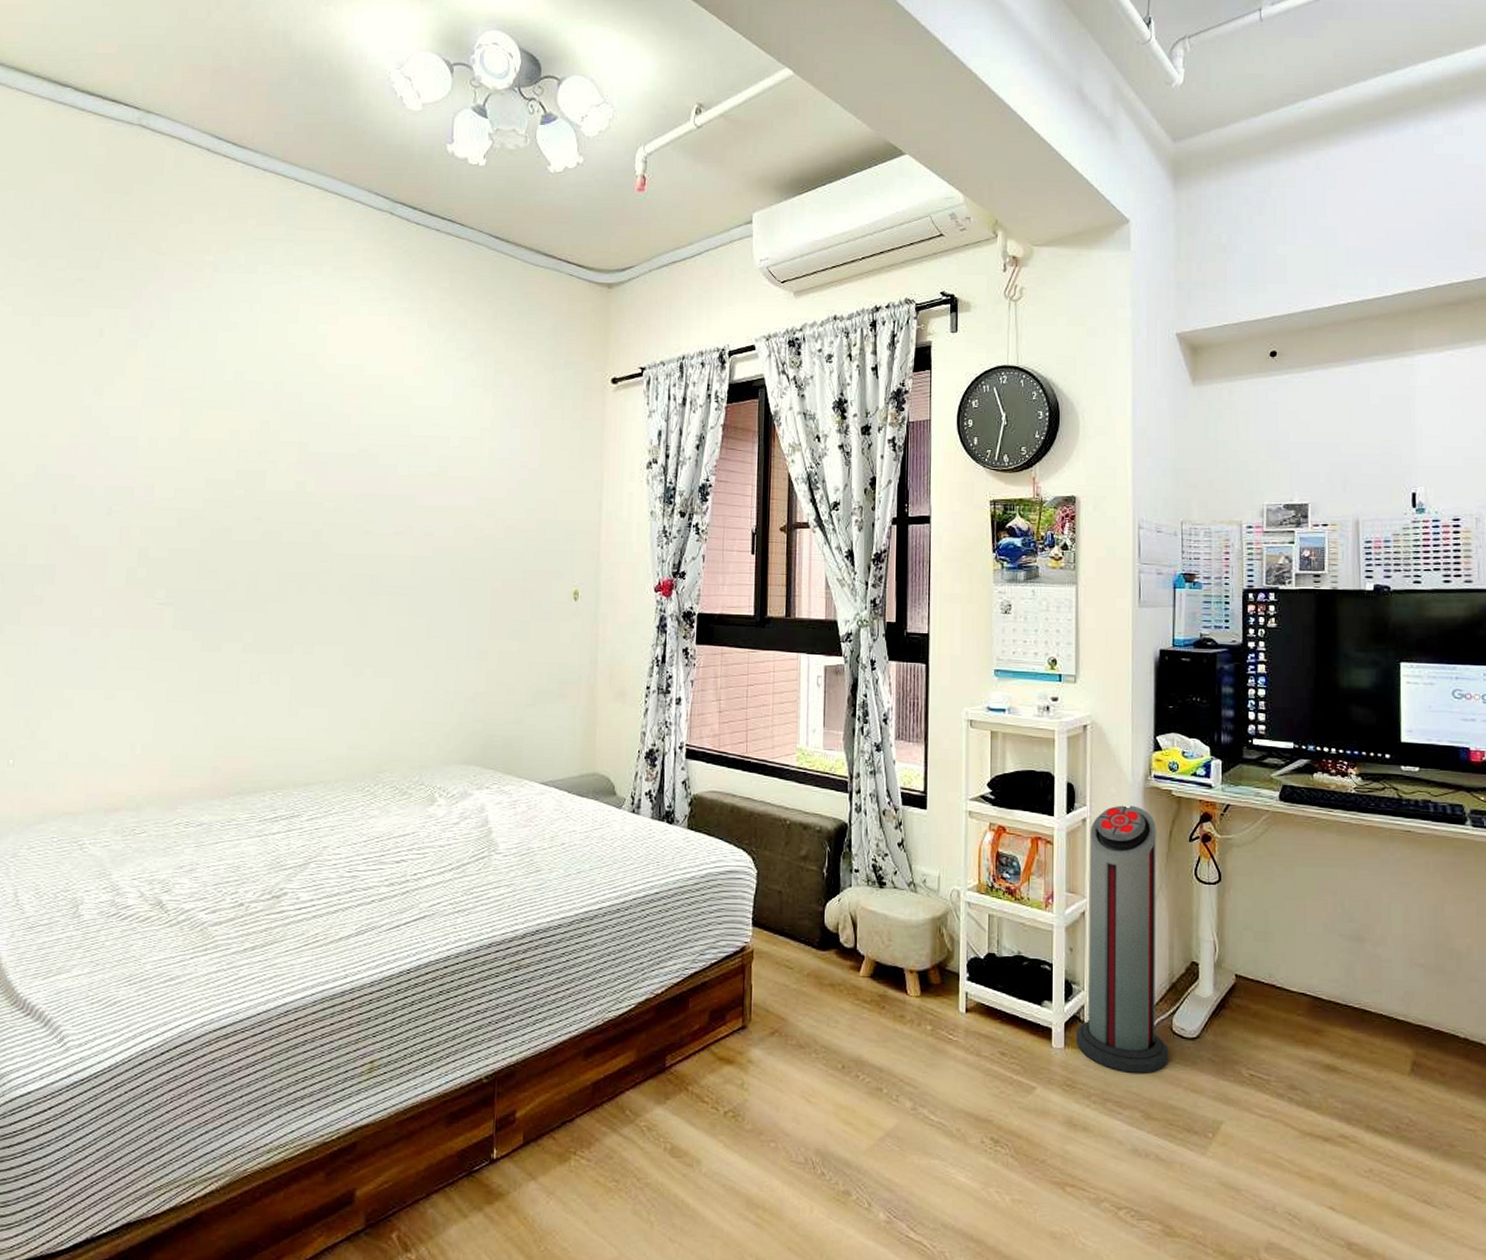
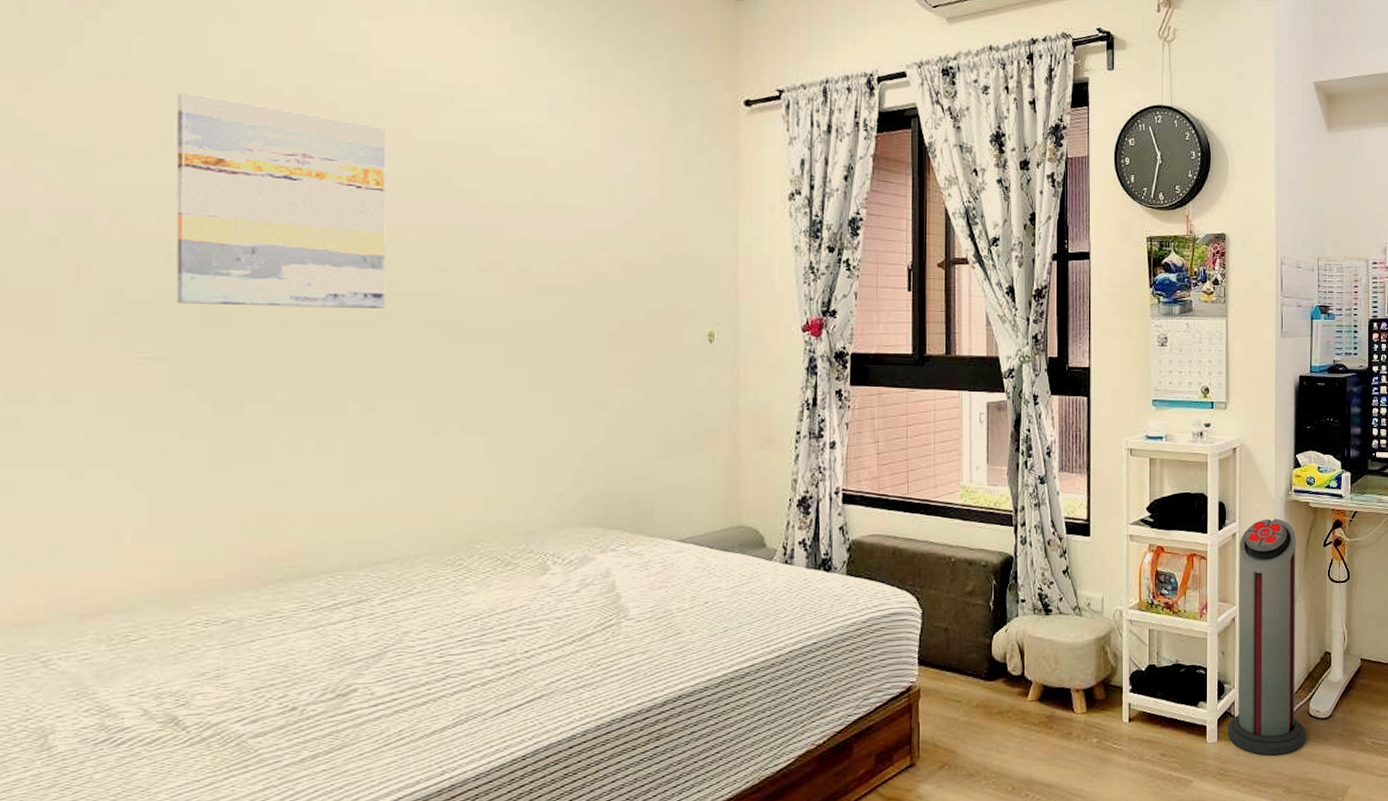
wall art: none [183,391,333,566] -> present [176,93,387,308]

